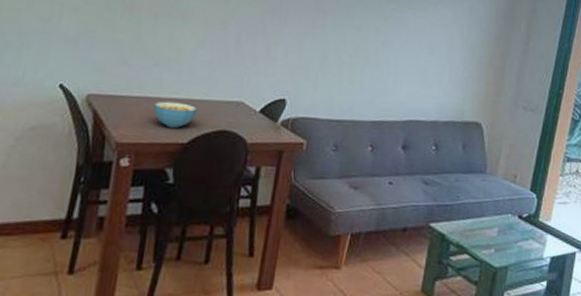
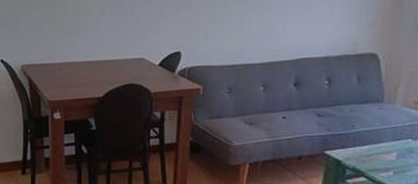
cereal bowl: present [153,101,197,129] -> none [72,64,107,86]

